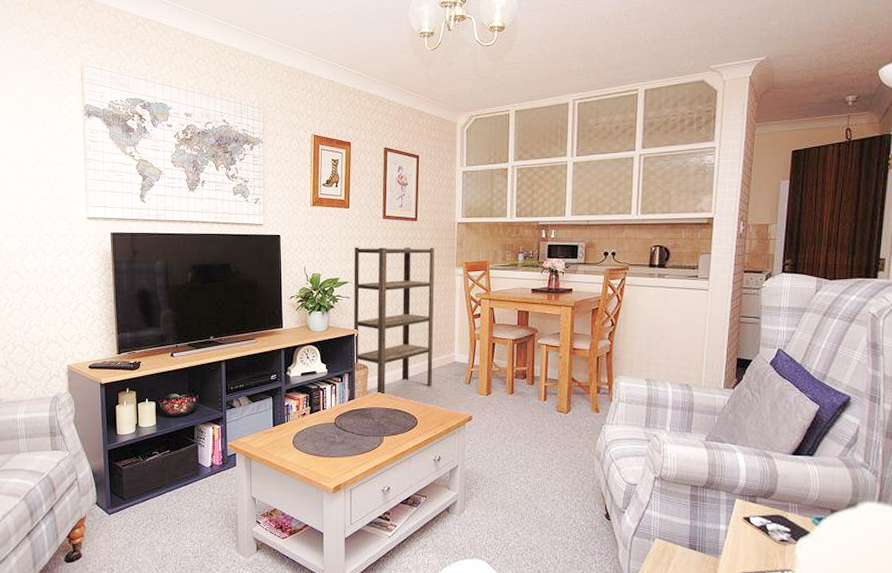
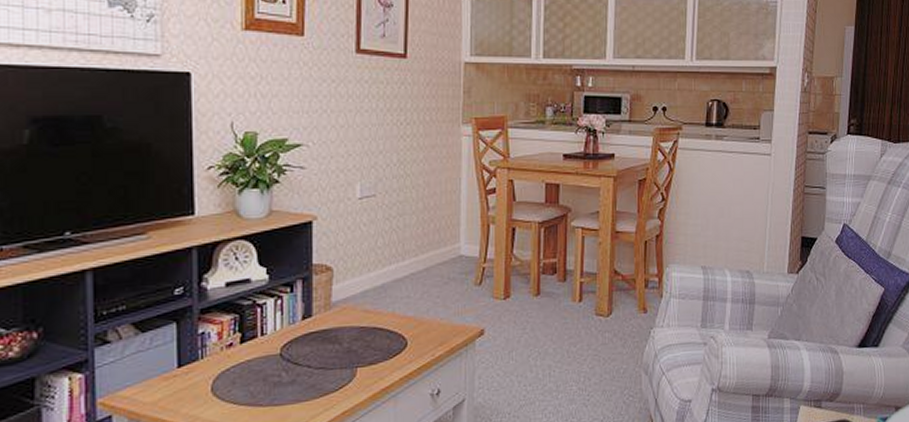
shelving unit: present [353,247,435,396] -> none [310,93,433,309]

